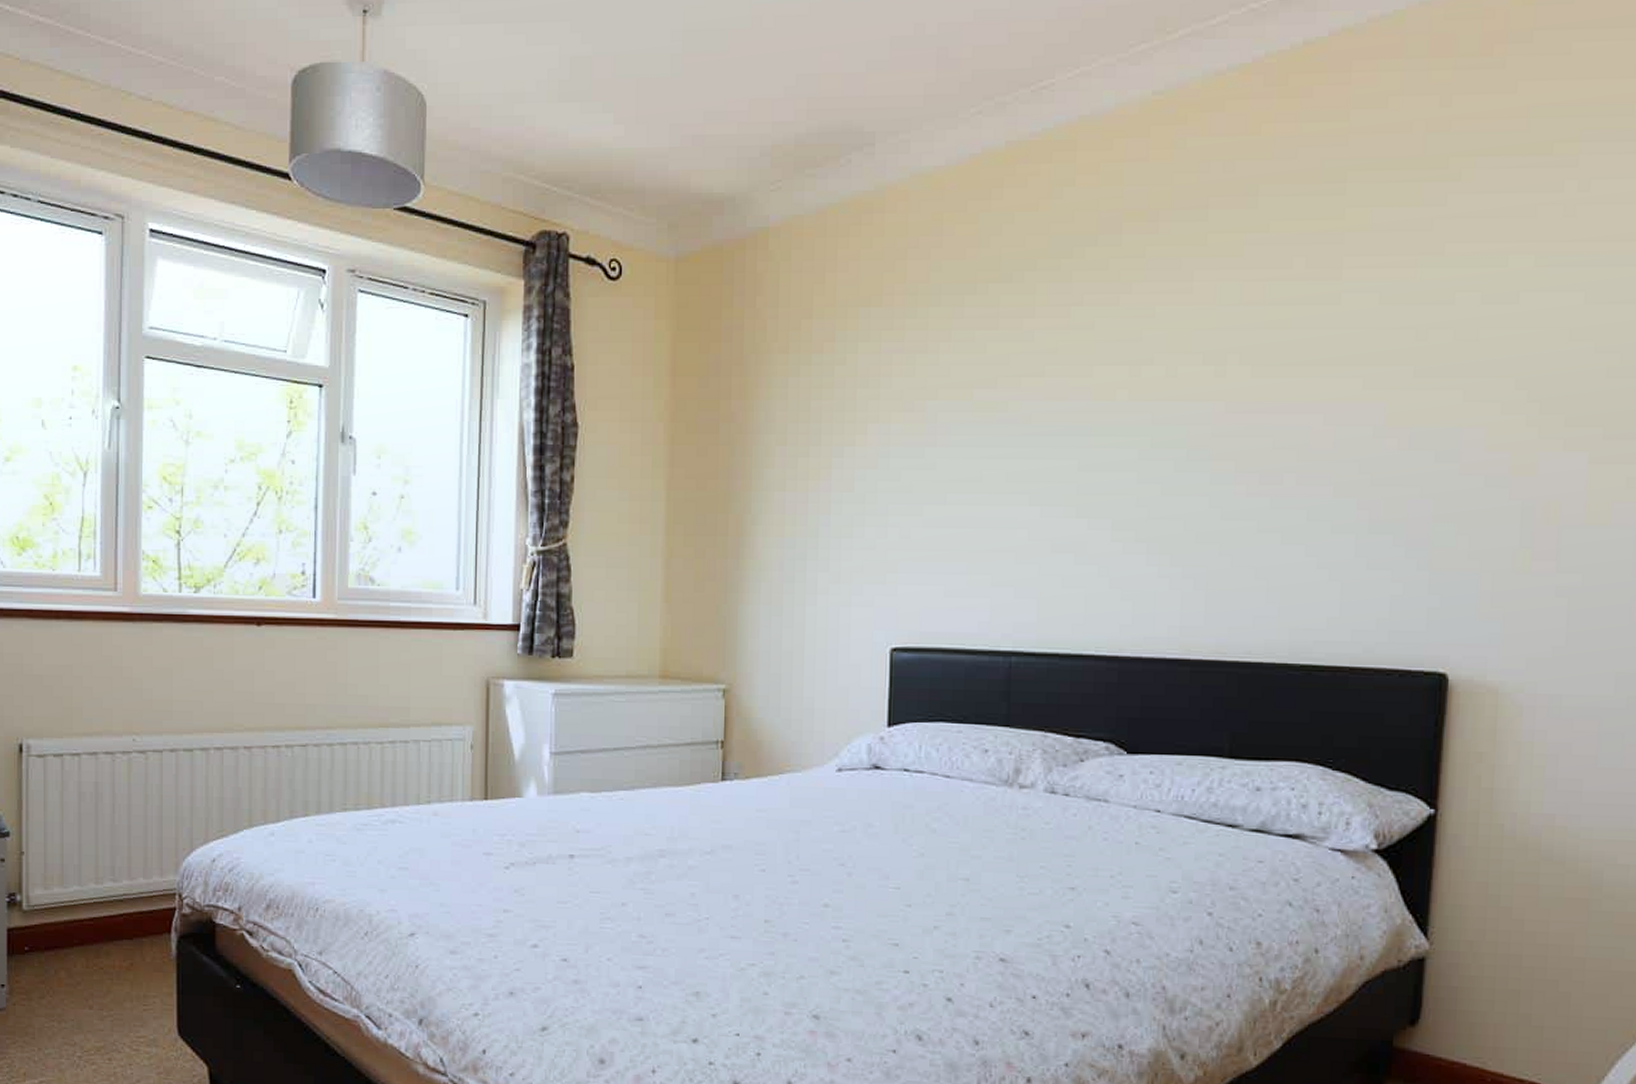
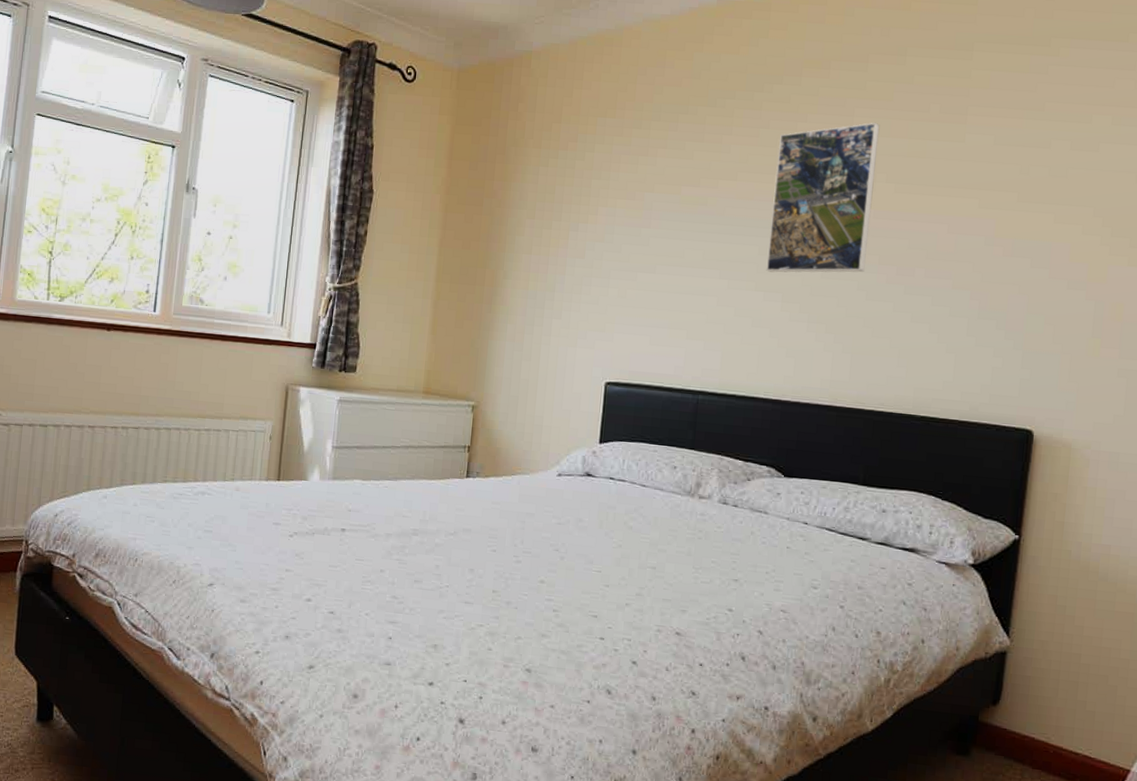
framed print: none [1089,286,1228,493] -> present [766,122,880,273]

